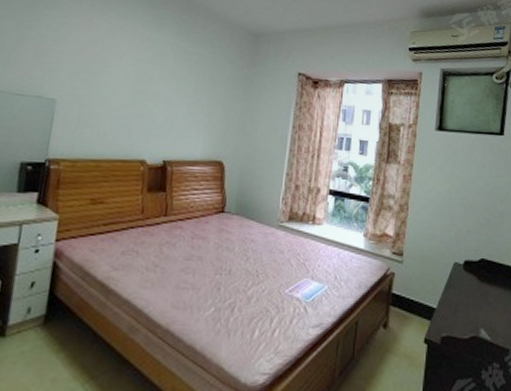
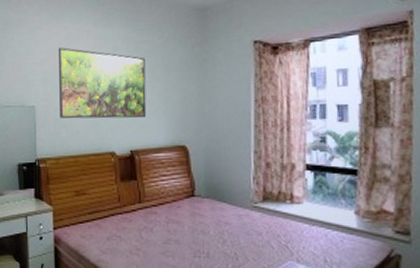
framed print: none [85,41,193,129] -> present [59,47,147,119]

